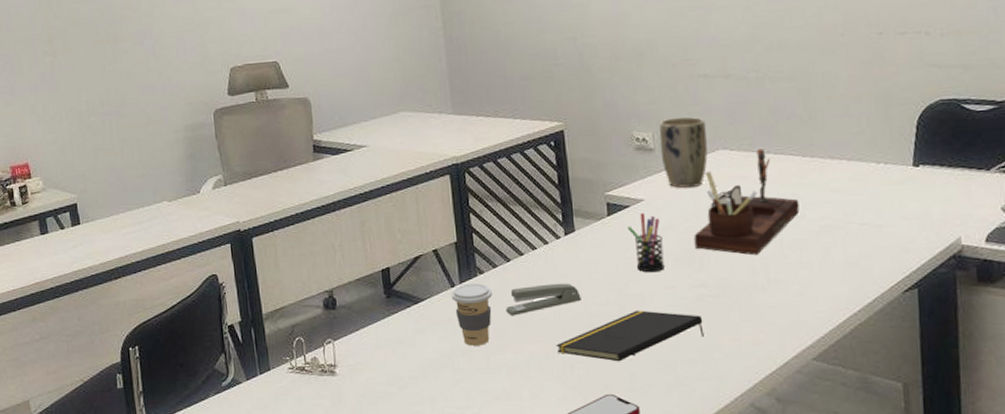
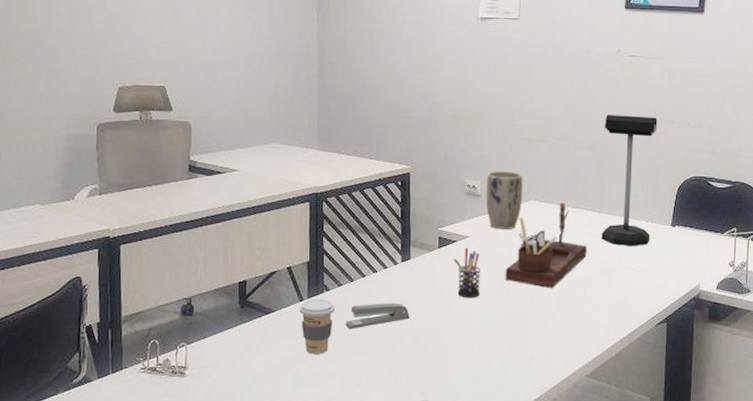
notepad: present [556,310,704,362] -> none [385,330,506,373]
desk lamp: none [807,29,885,197] -> present [601,115,658,247]

